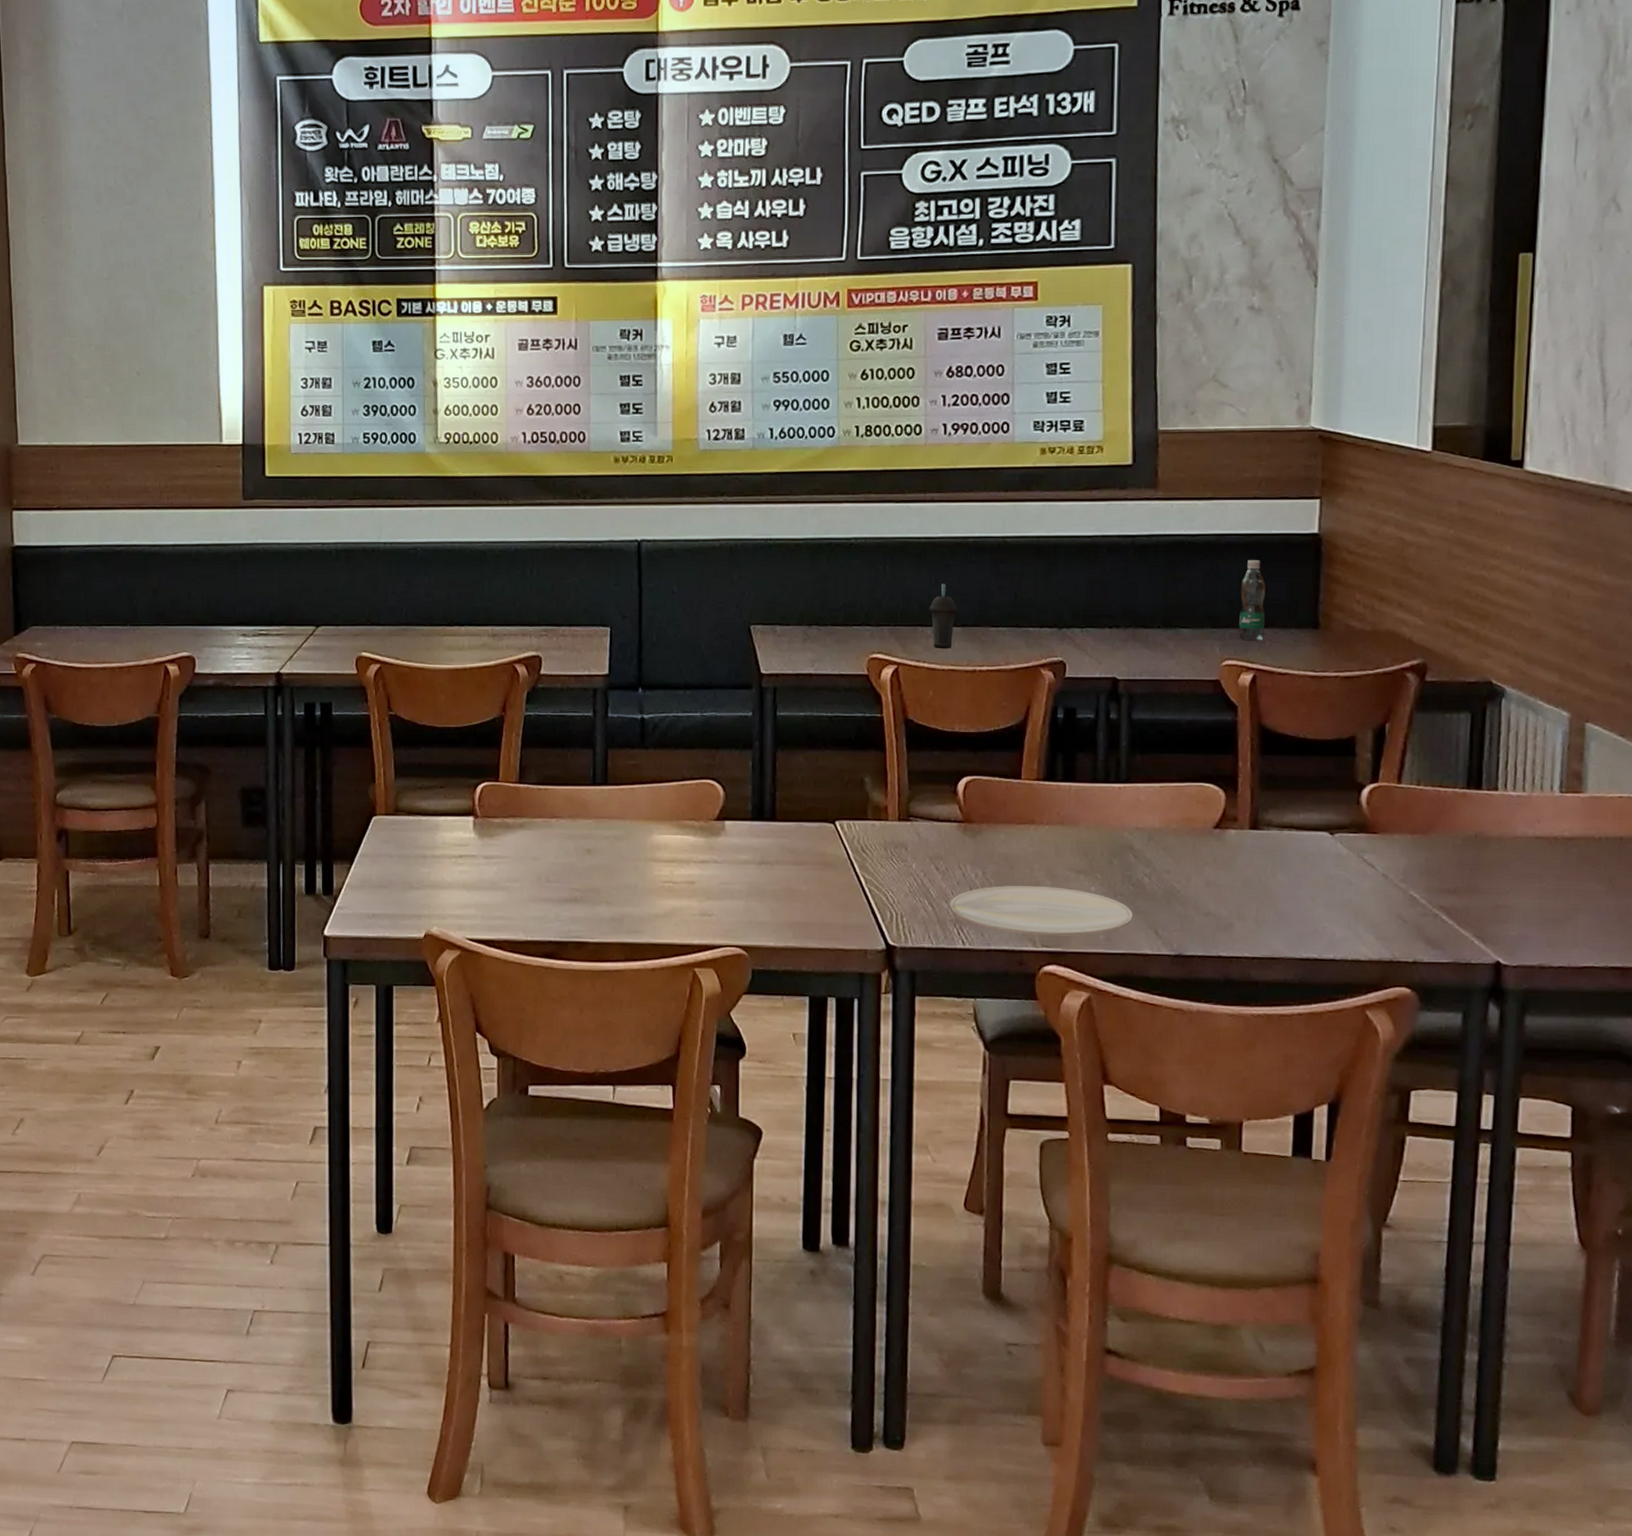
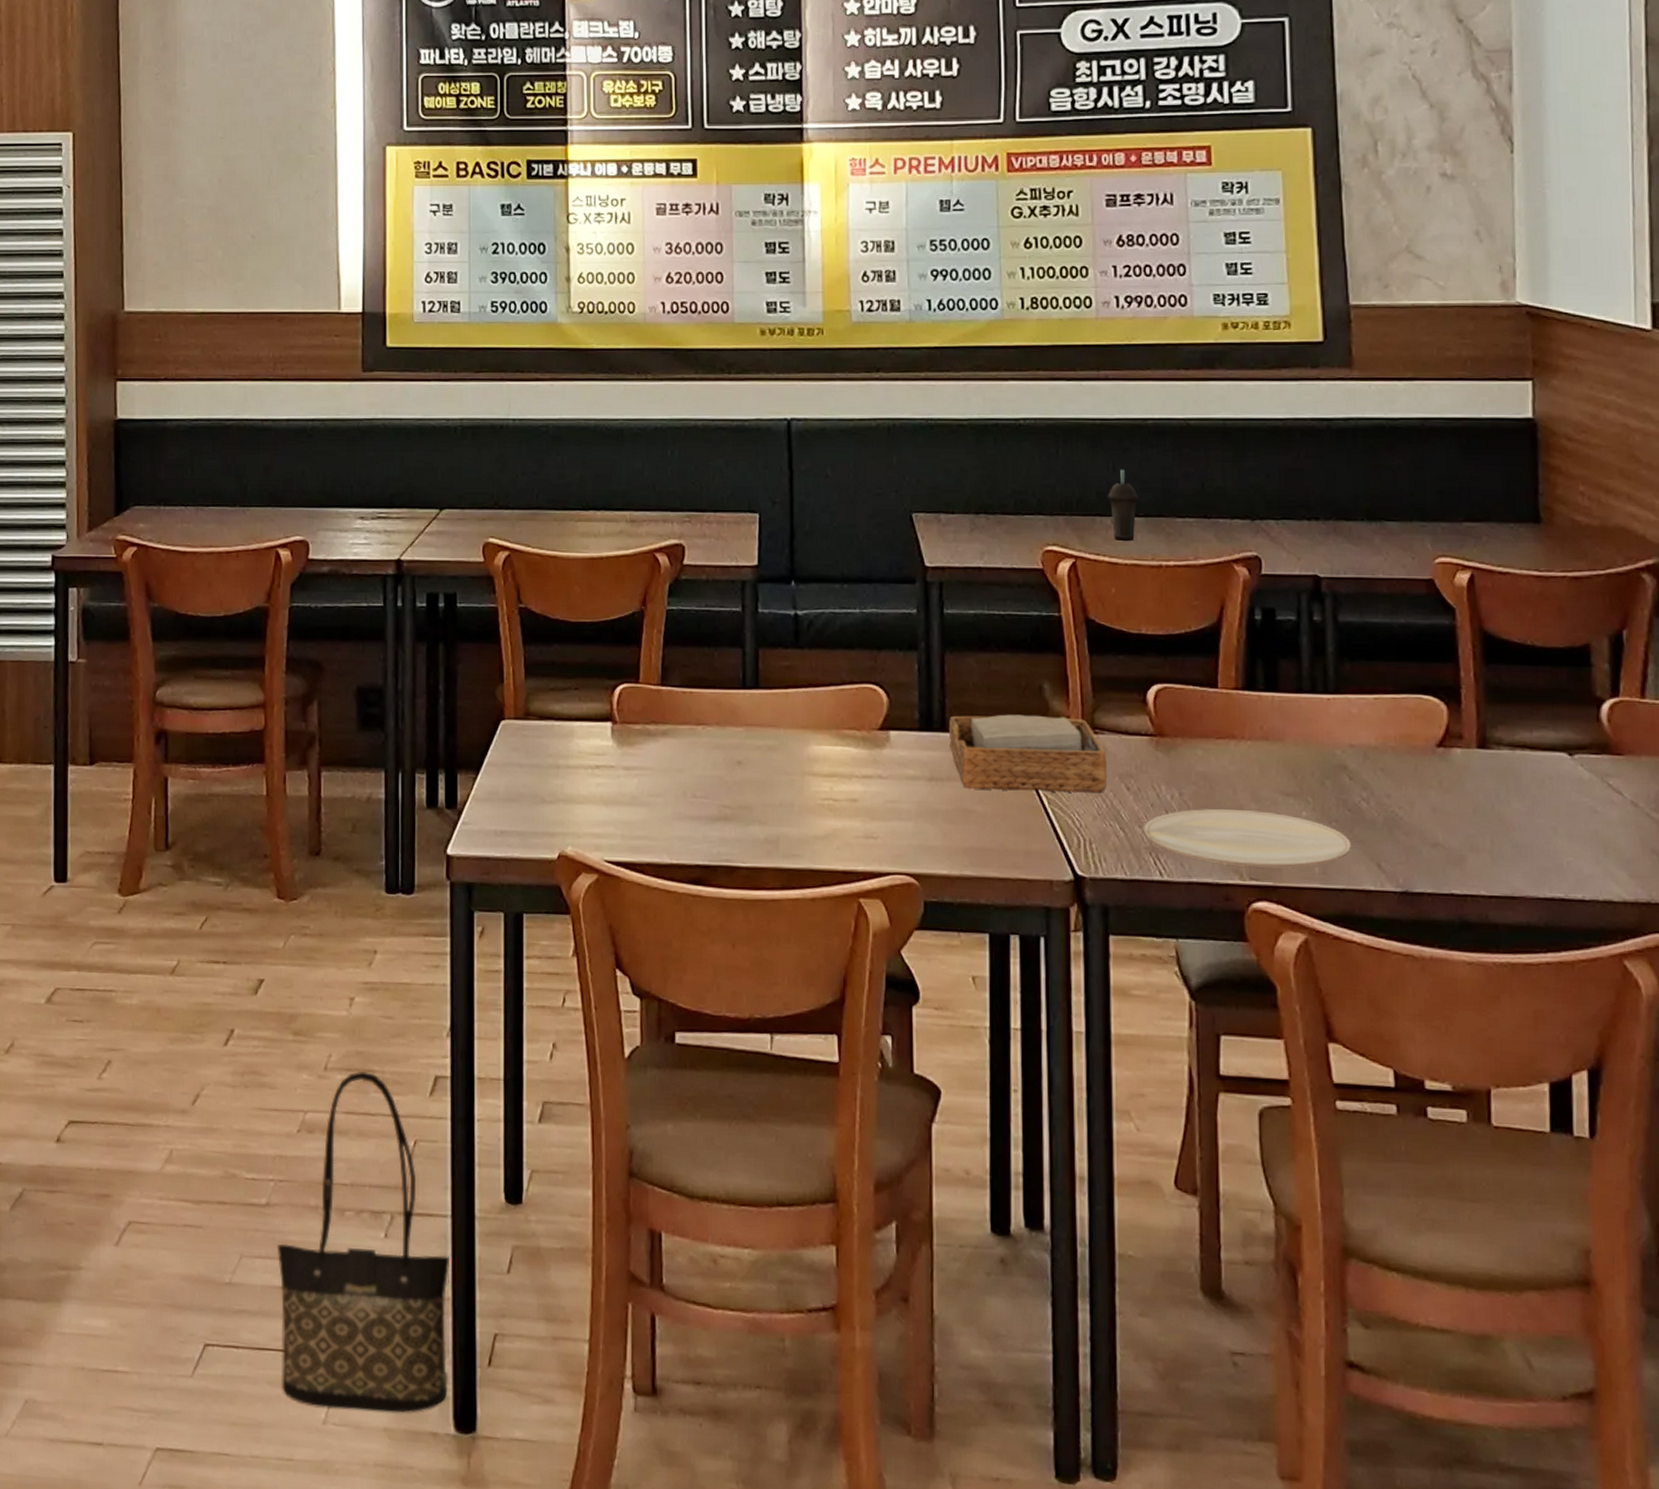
tote bag: none [175,1123,329,1408] -> present [277,1070,450,1413]
napkin holder: none [779,805,919,873] -> present [949,714,1108,793]
bottle: present [1239,560,1266,642] -> none [1450,447,1480,537]

